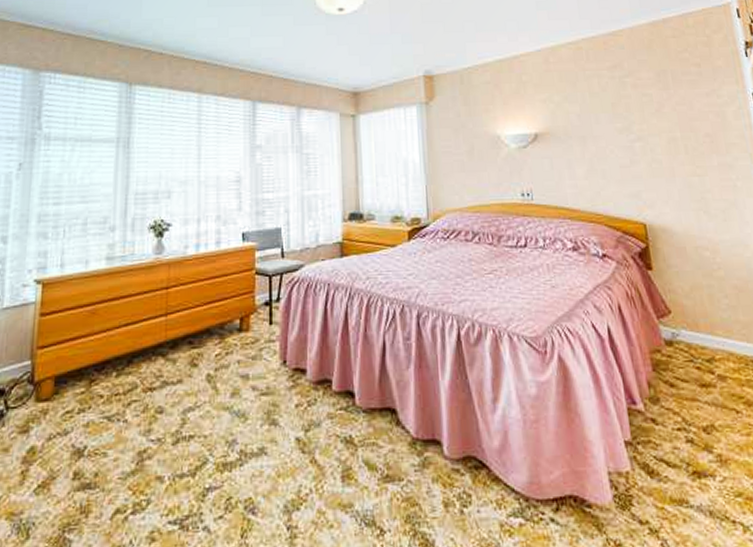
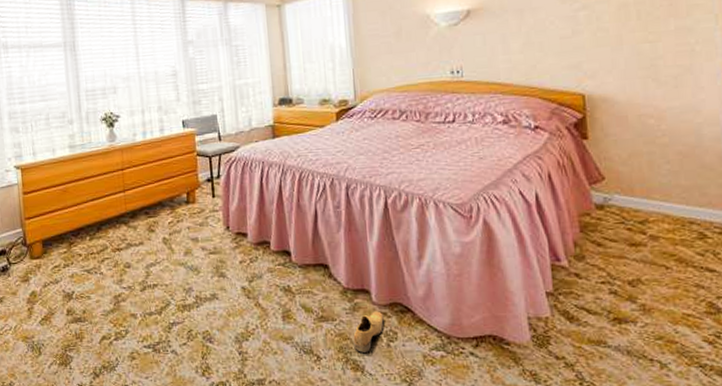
shoe: none [422,467,457,523] -> present [353,311,384,353]

